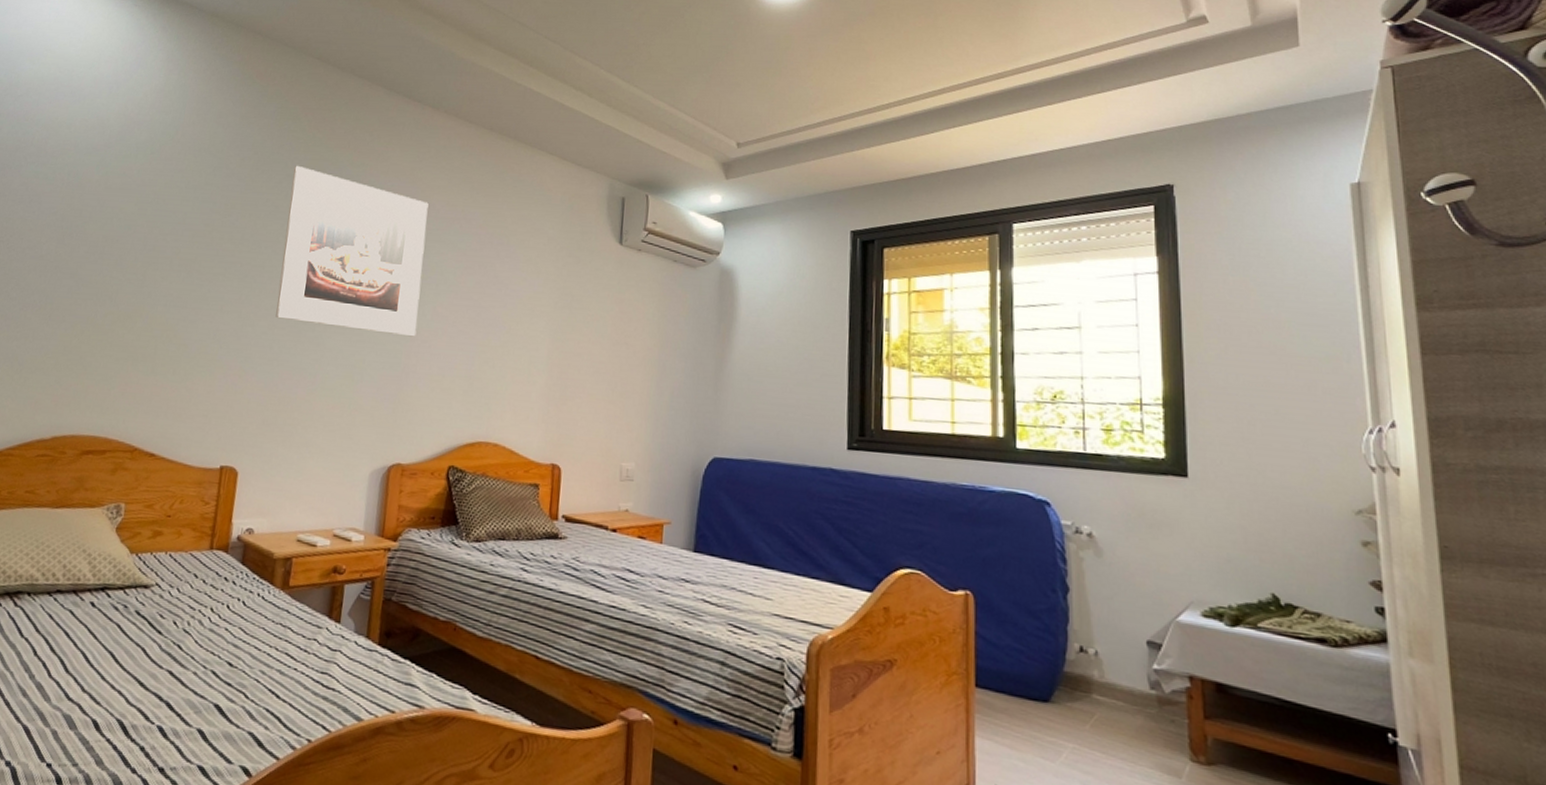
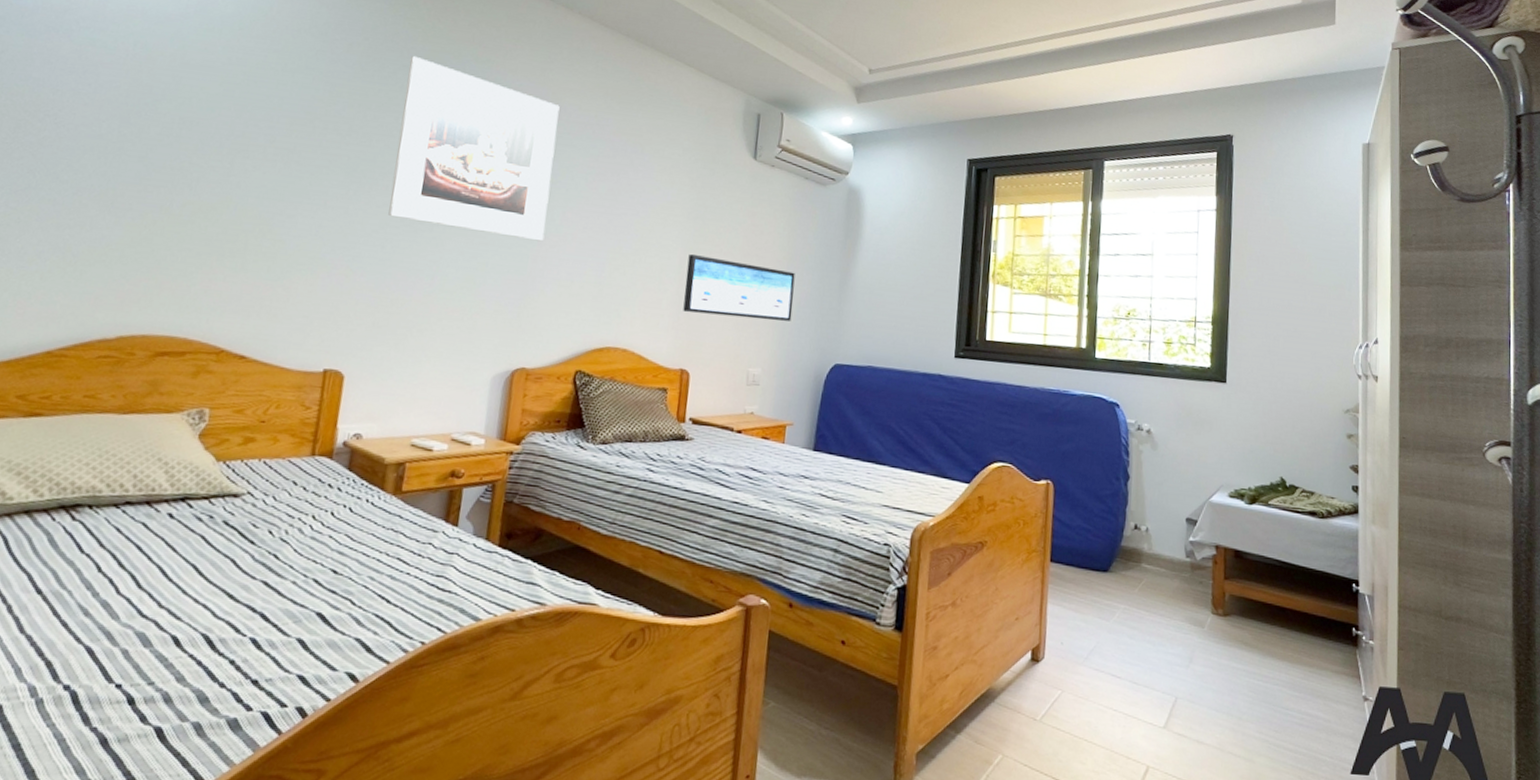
wall art: none [552,344,667,412] -> present [683,253,795,321]

